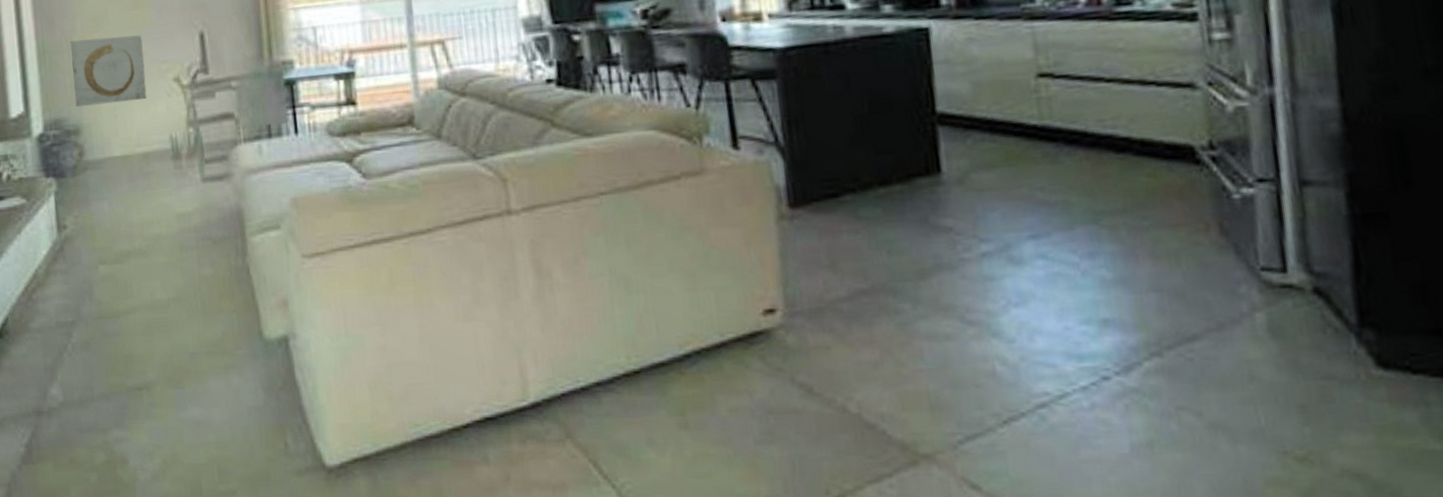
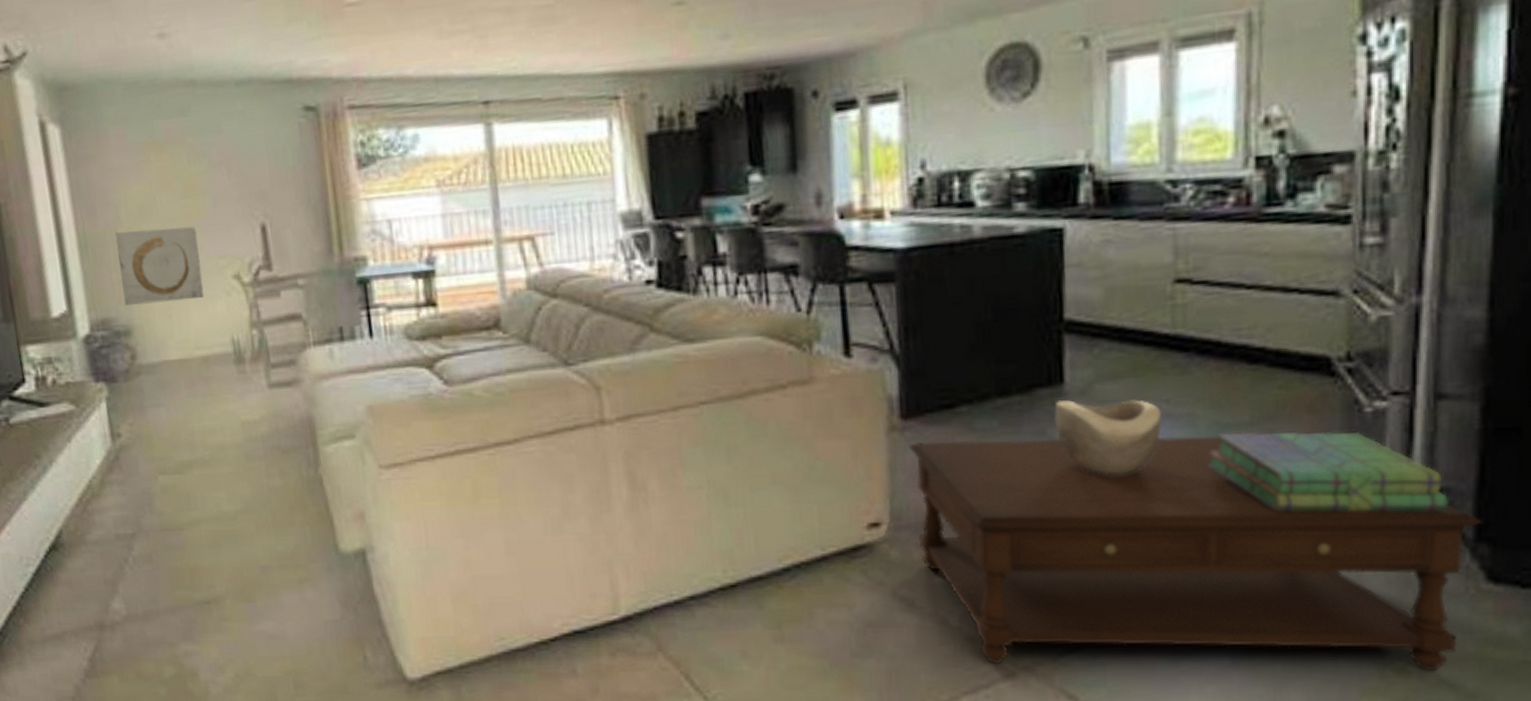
coffee table: none [798,223,1364,461] -> present [909,436,1483,672]
decorative bowl: none [934,188,1039,262] -> present [1054,399,1162,476]
stack of books: none [1086,218,1327,298] -> present [1209,432,1448,512]

